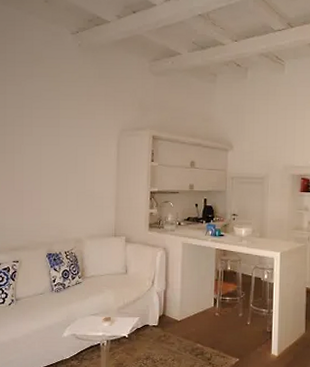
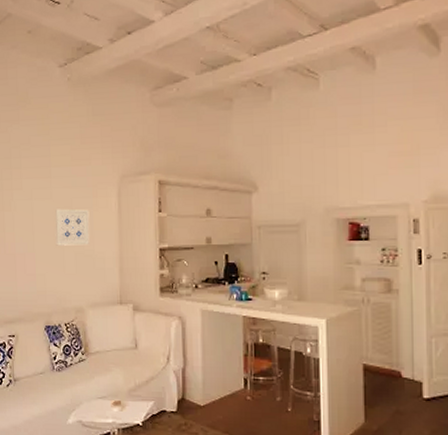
wall art: none [60,154,92,186] -> present [55,209,90,246]

